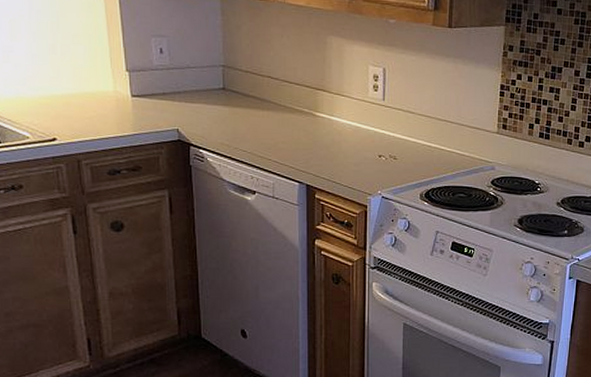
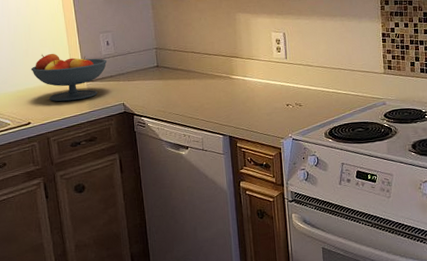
fruit bowl: none [58,53,160,118] -> present [31,53,107,102]

